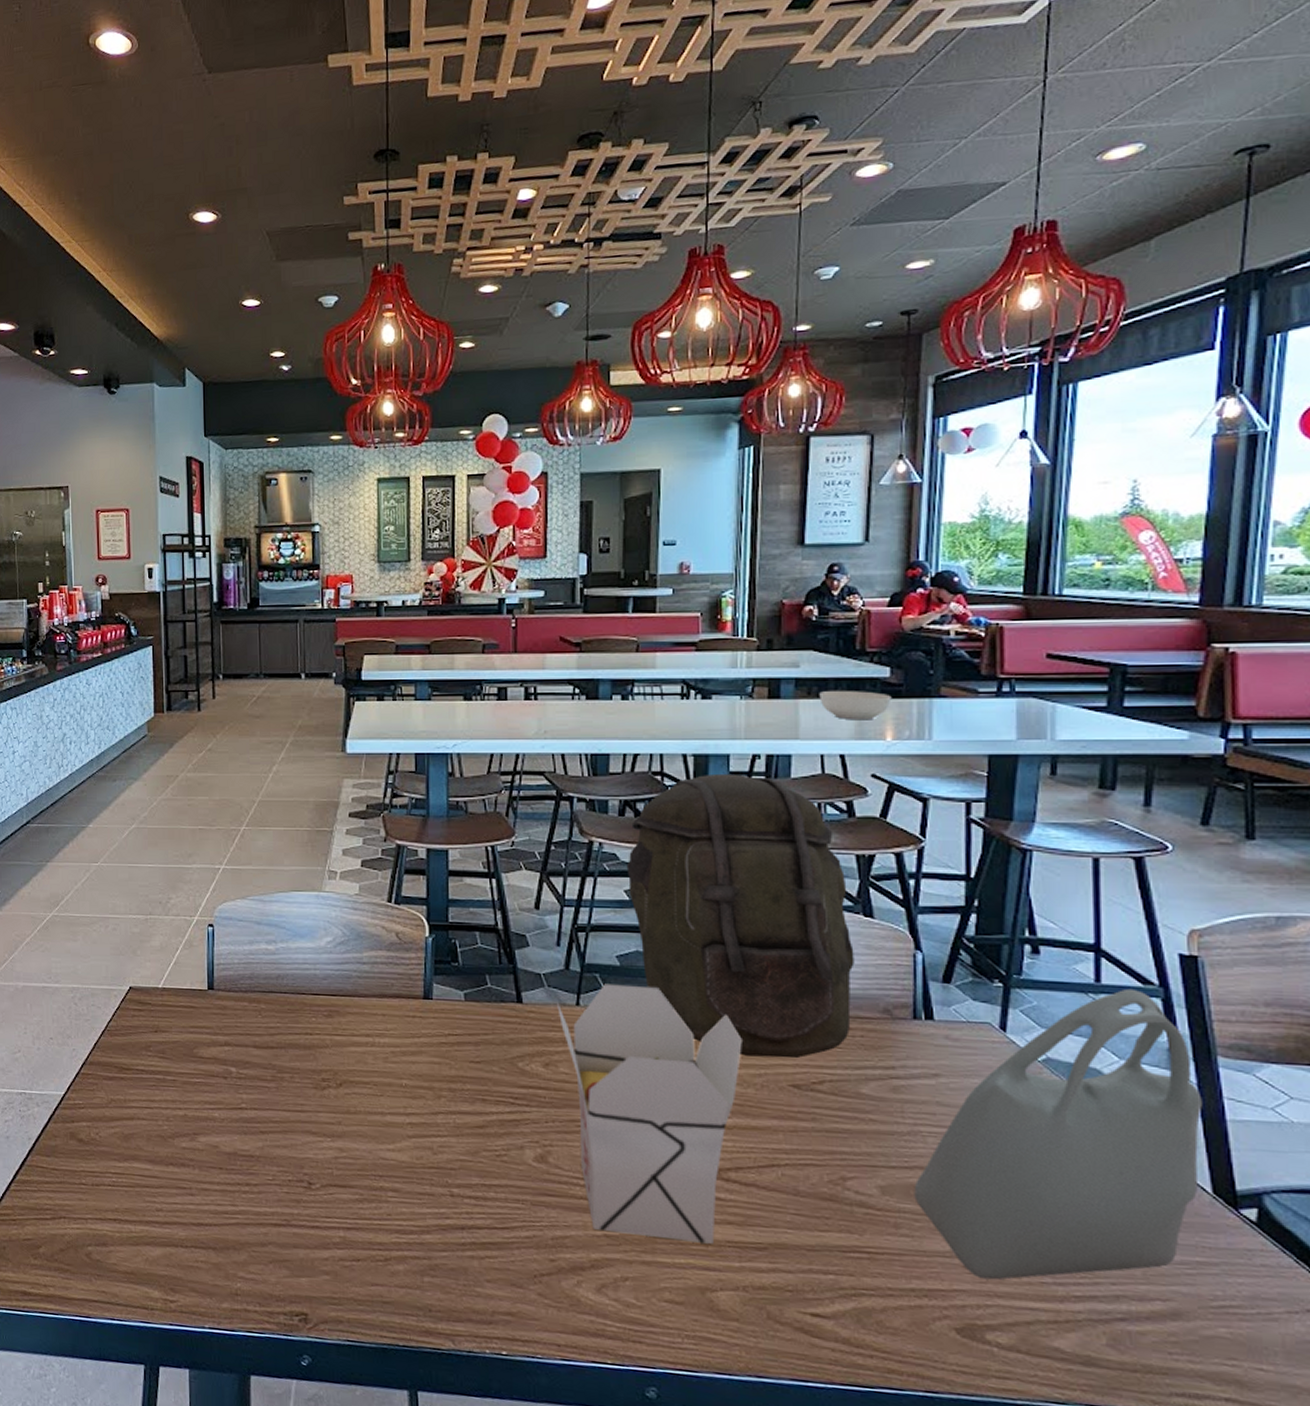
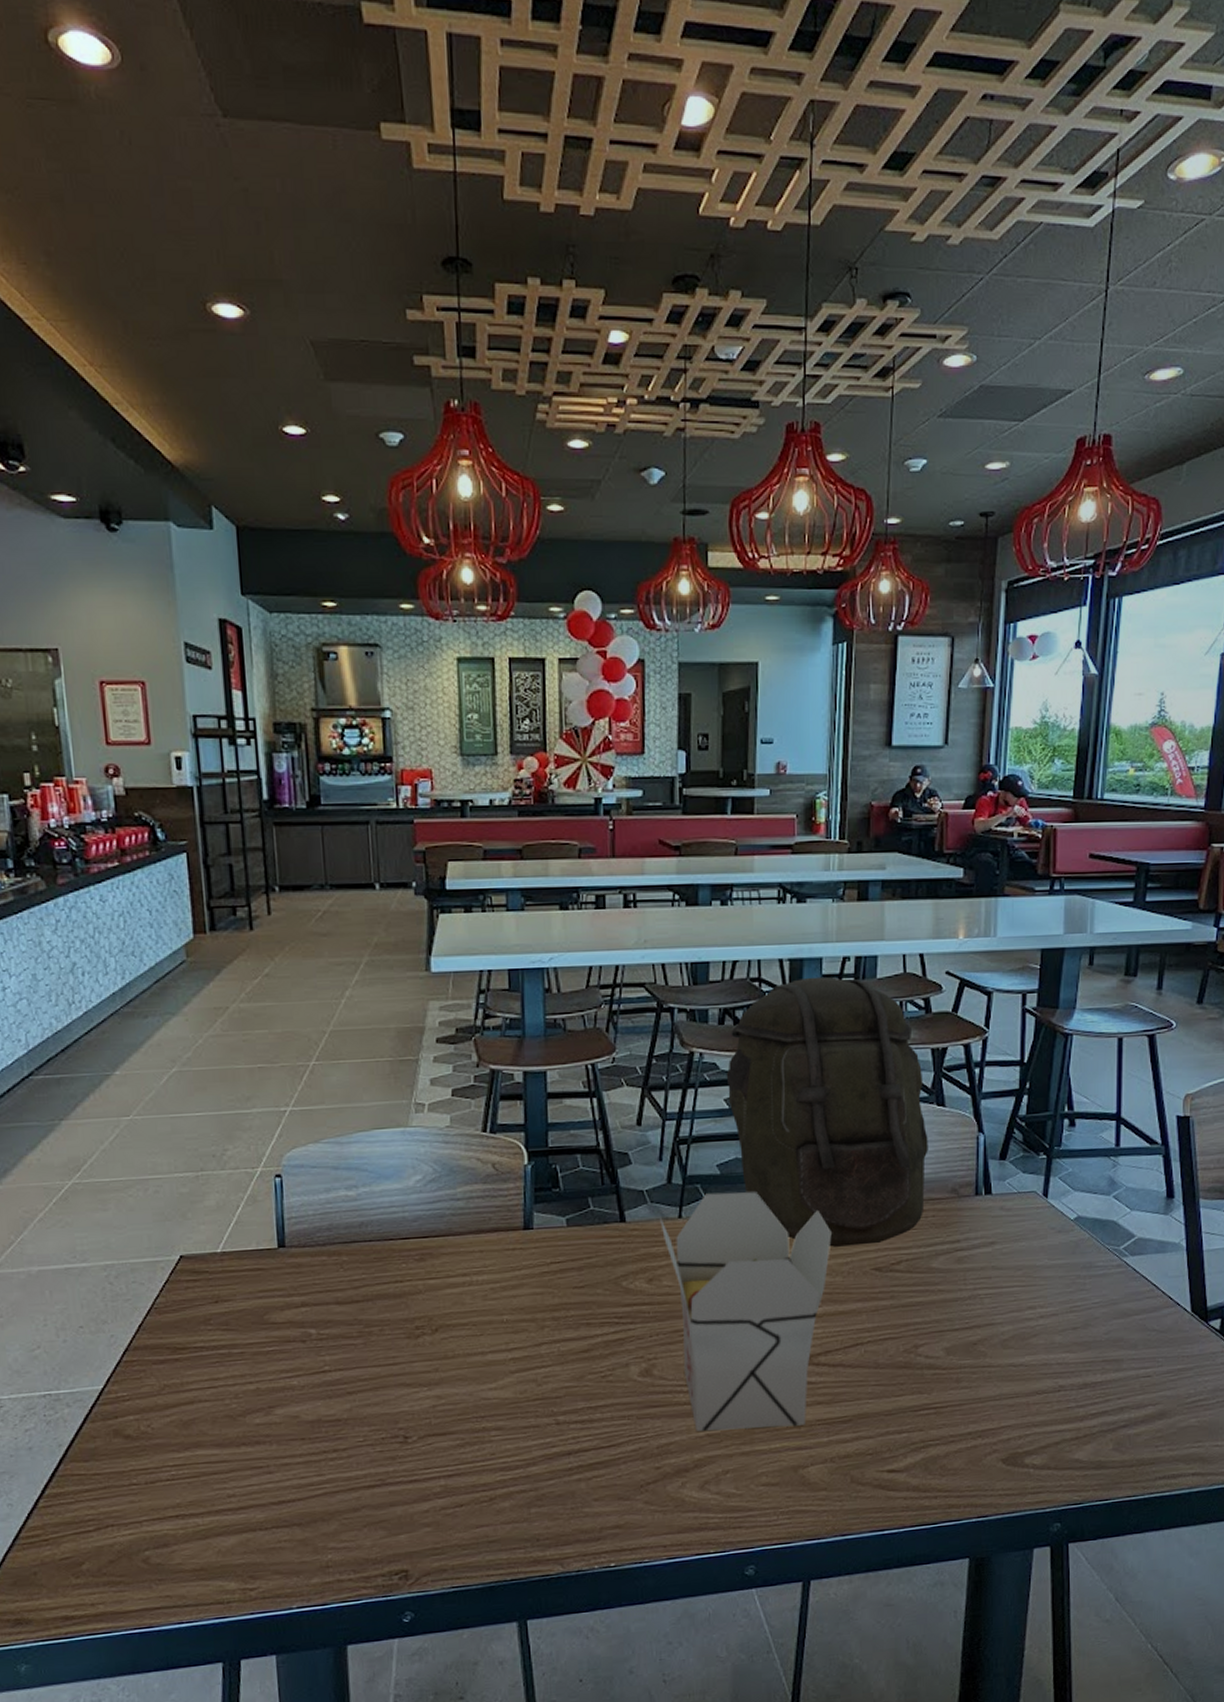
bowl: present [819,691,892,721] -> none [902,891,964,921]
handbag: present [914,988,1203,1280] -> none [972,1149,1188,1414]

